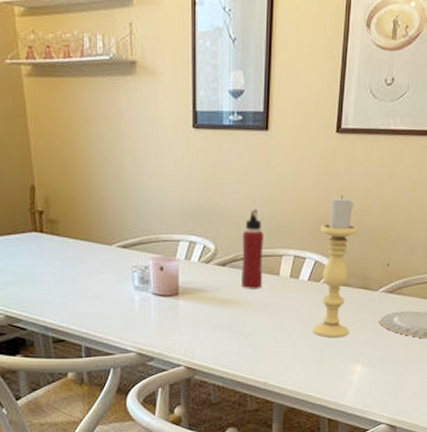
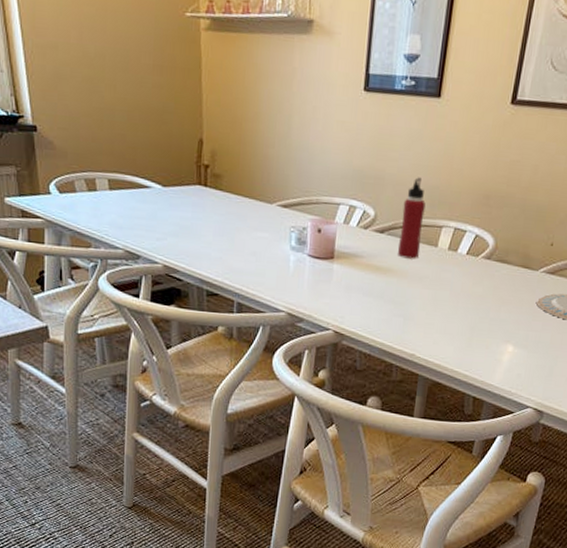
candle holder: present [312,195,357,338] -> none [465,169,523,316]

